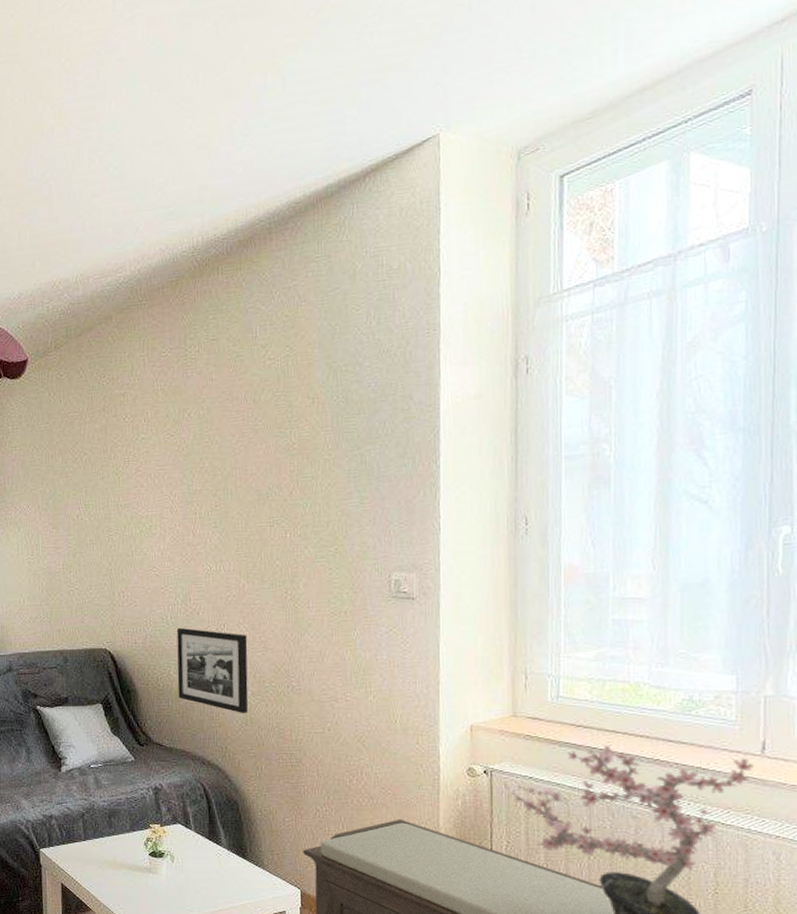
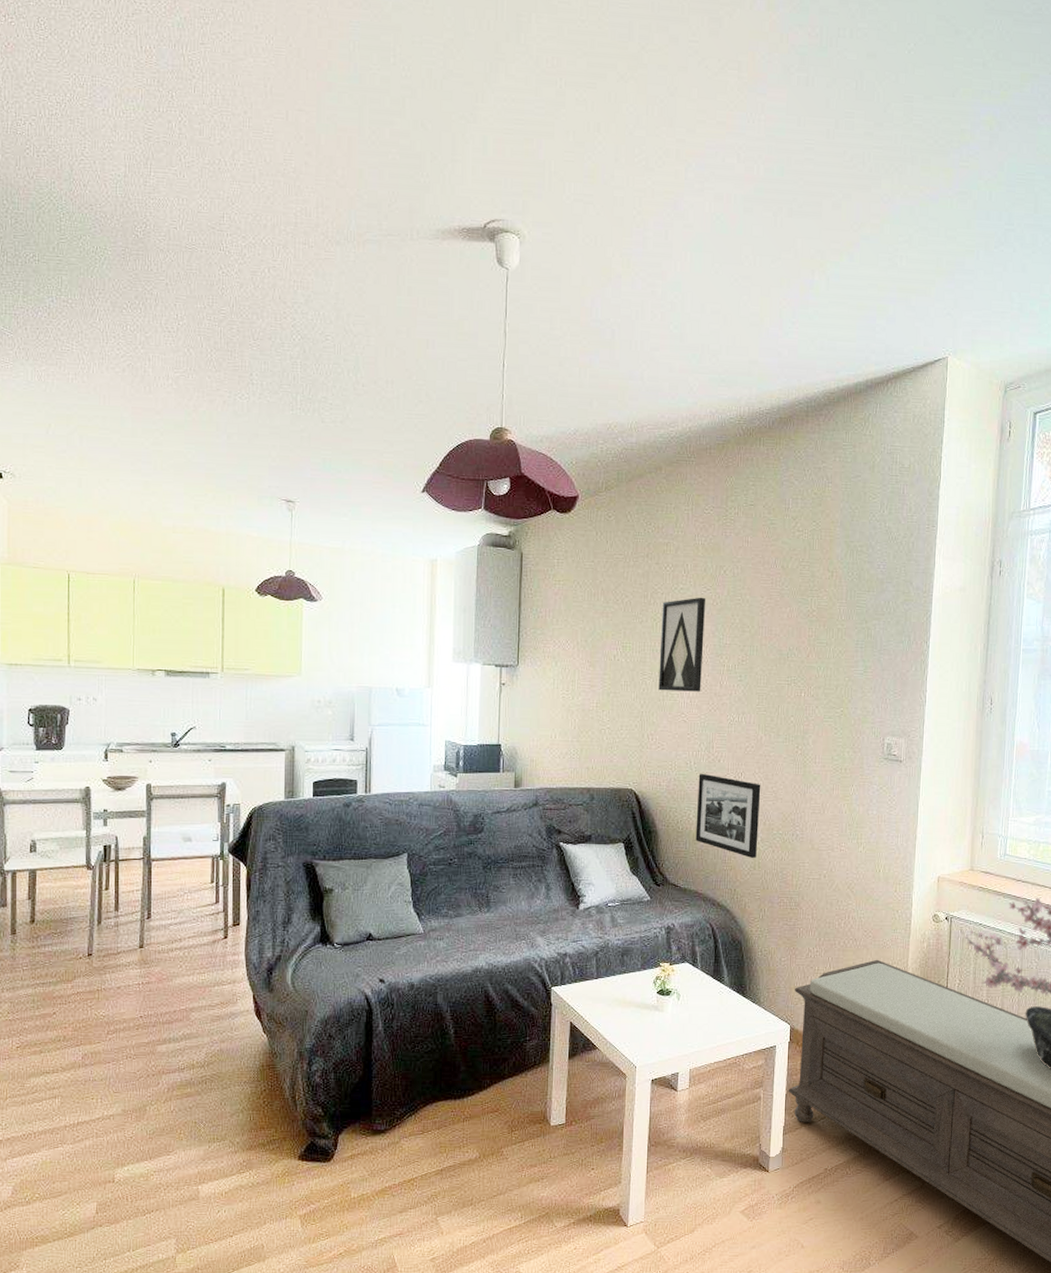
wall art: none [123,444,172,546] -> present [658,597,705,692]

